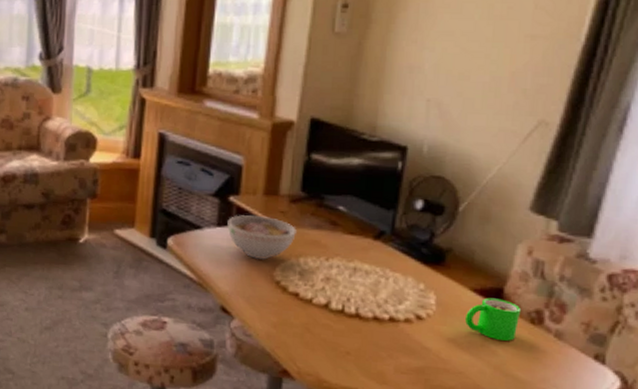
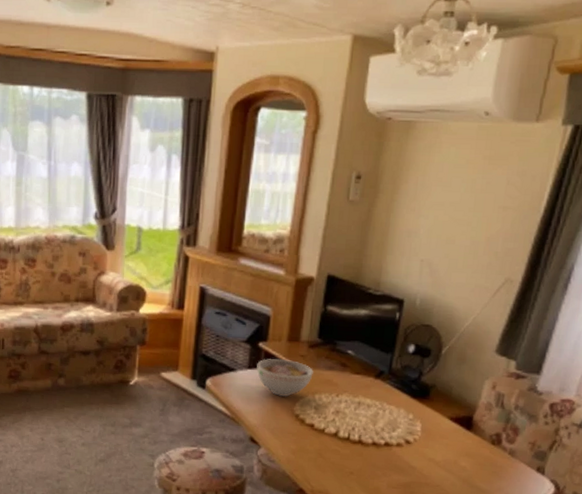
mug: present [465,297,522,341] -> none [443,424,486,459]

